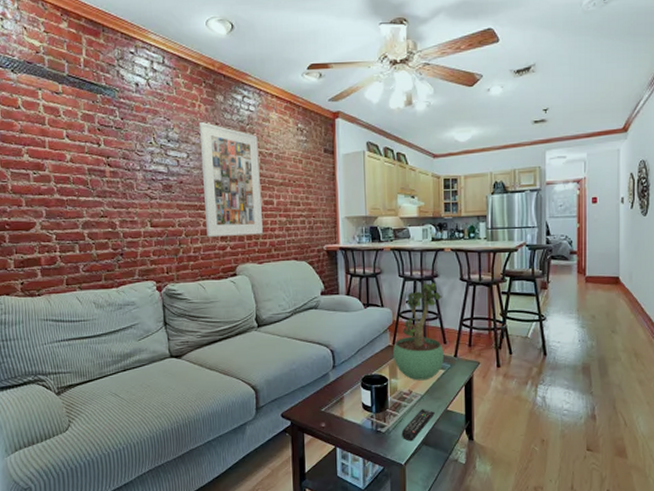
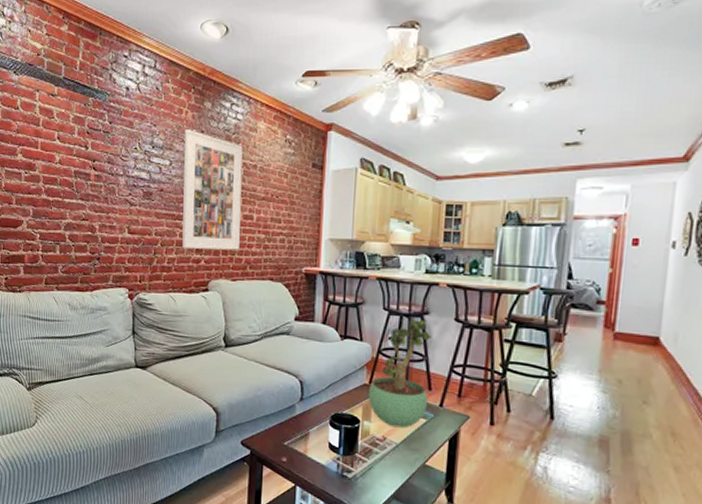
remote control: present [401,409,435,441] -> none [369,459,411,493]

